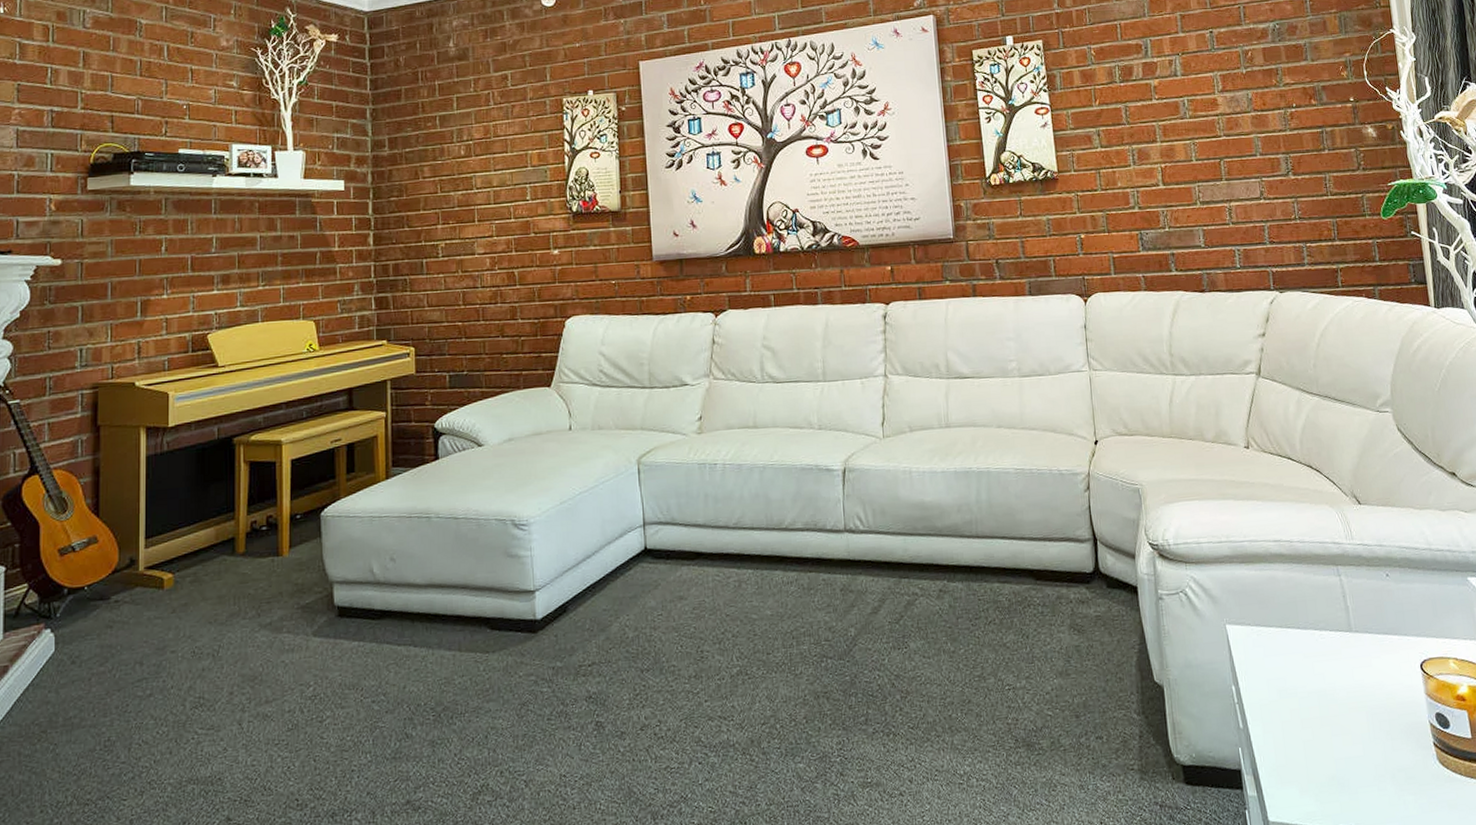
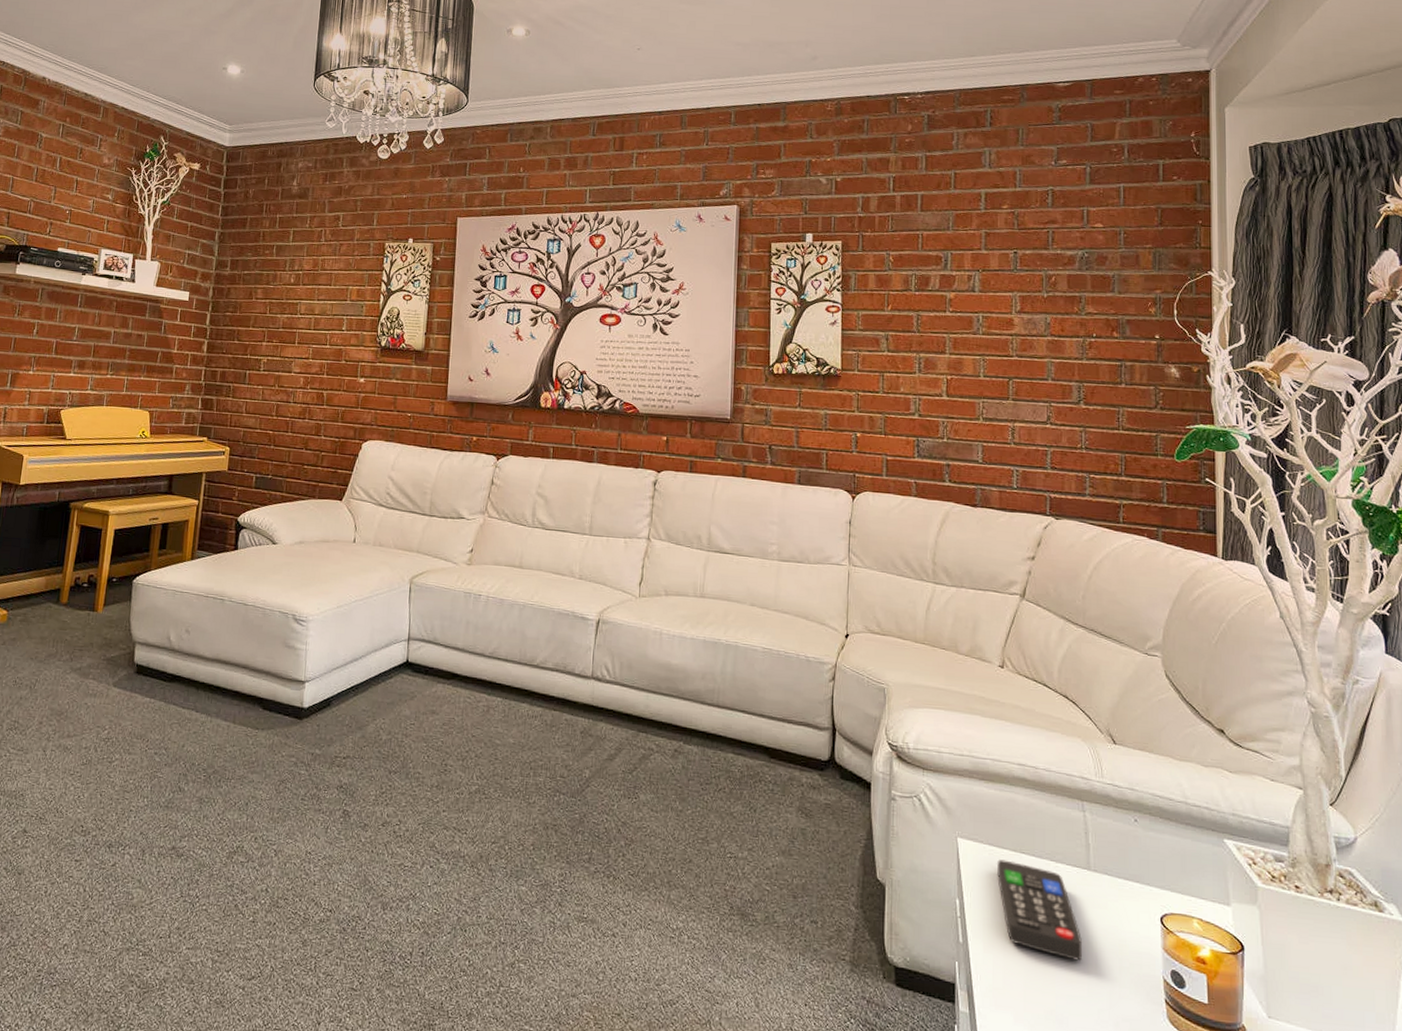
remote control: none [1266,637,1355,723] -> present [997,859,1082,961]

